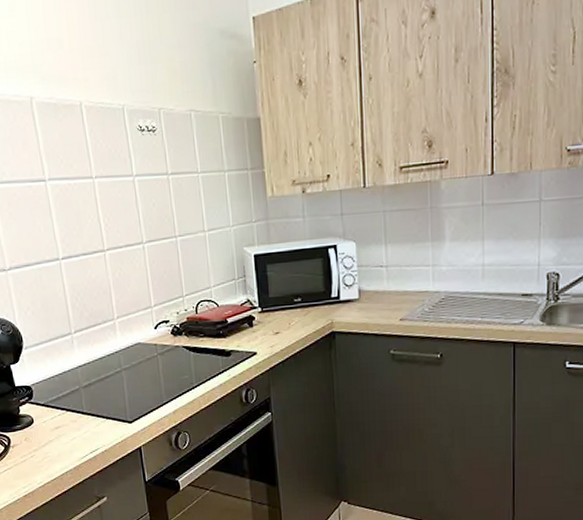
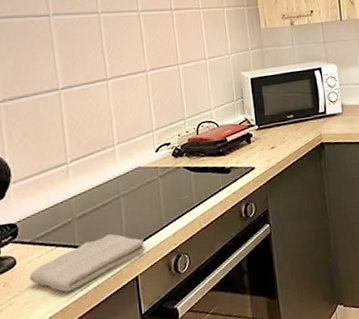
washcloth: none [45,405,147,453] -> present [29,234,145,293]

